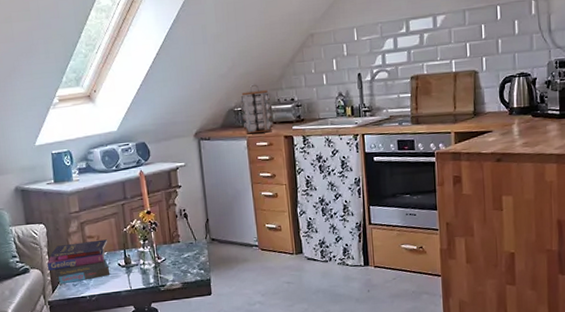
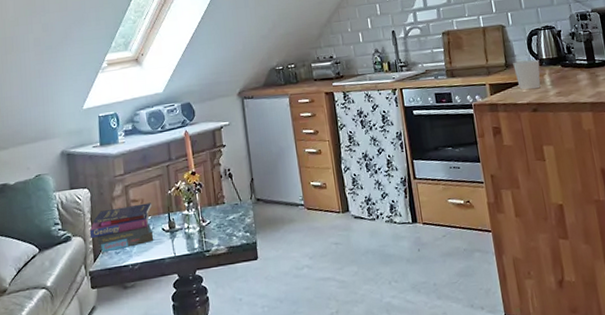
spice rack: present [240,84,273,135] -> none [281,43,314,92]
dixie cup: none [482,108,510,140] -> present [513,59,541,91]

